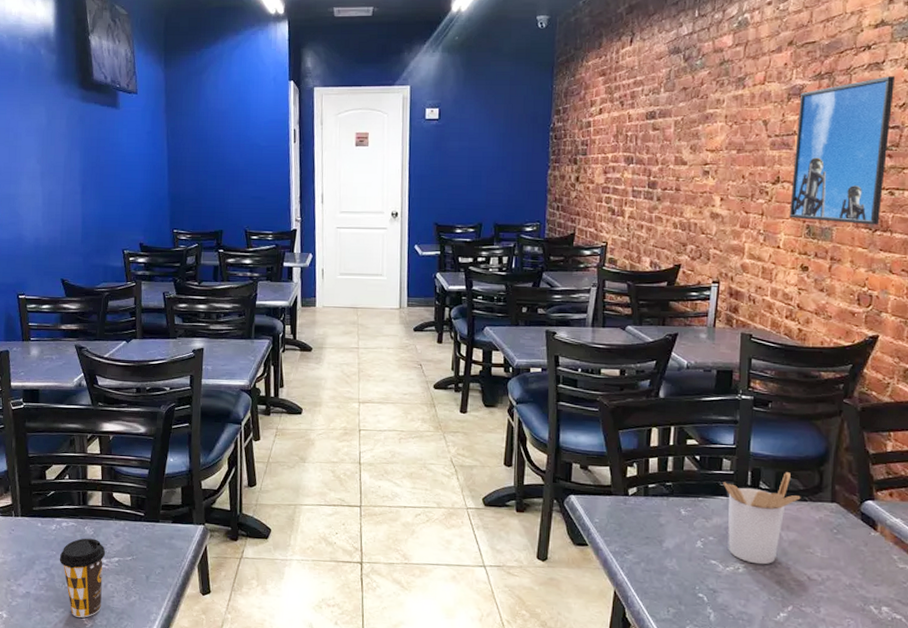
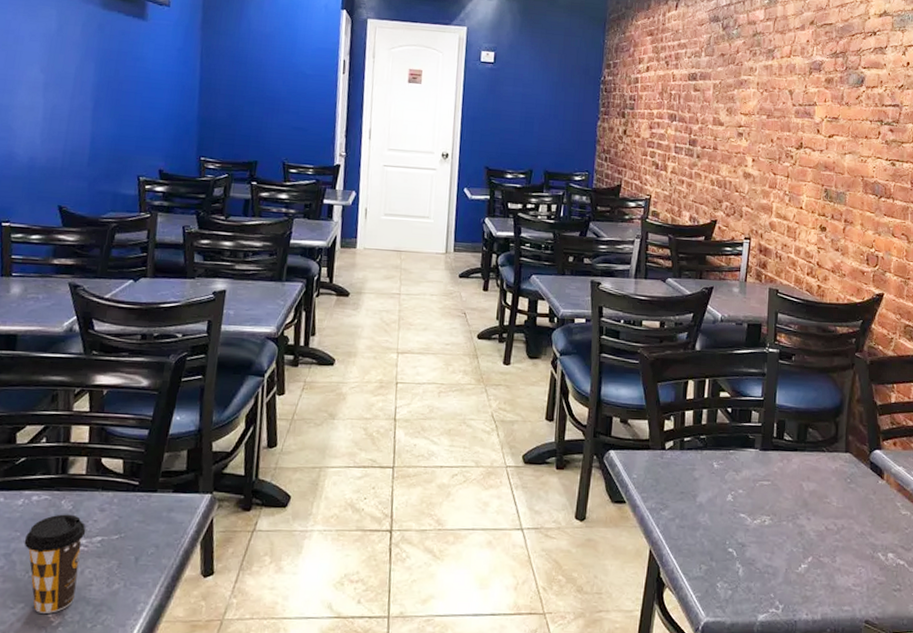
utensil holder: present [723,472,801,565] -> none [752,423,820,516]
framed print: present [789,76,896,225] -> none [810,60,896,192]

